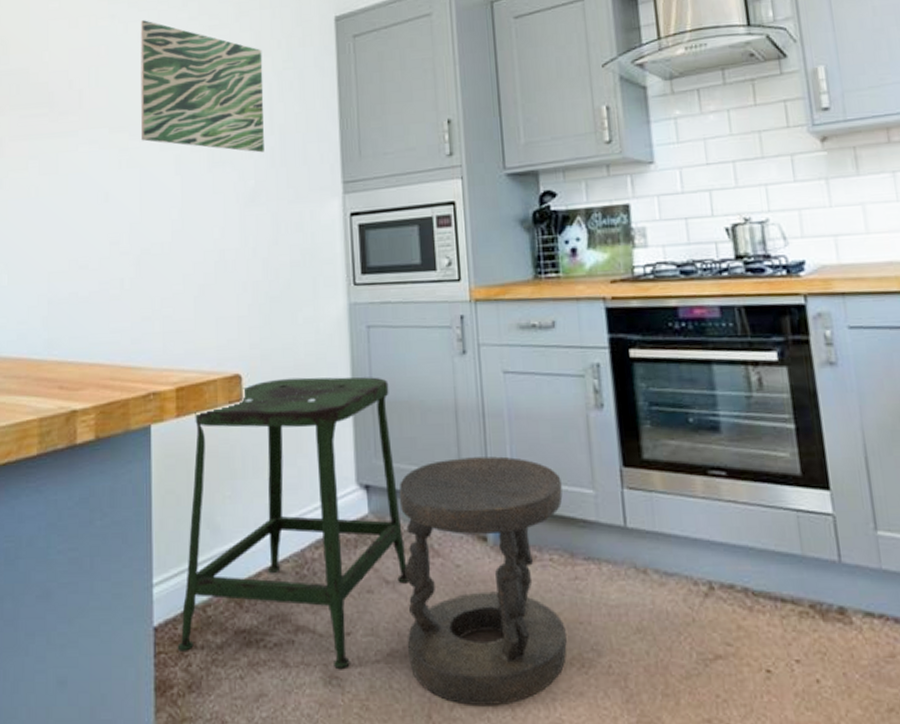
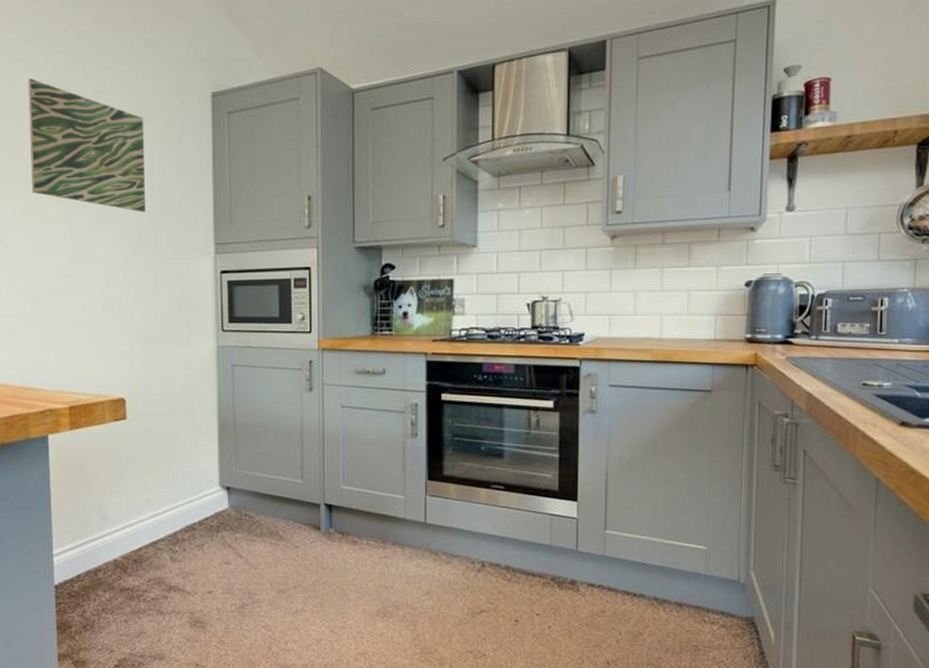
stool: present [177,377,409,668] -> none [74,403,259,616]
stool: present [399,456,567,705] -> none [253,469,380,641]

